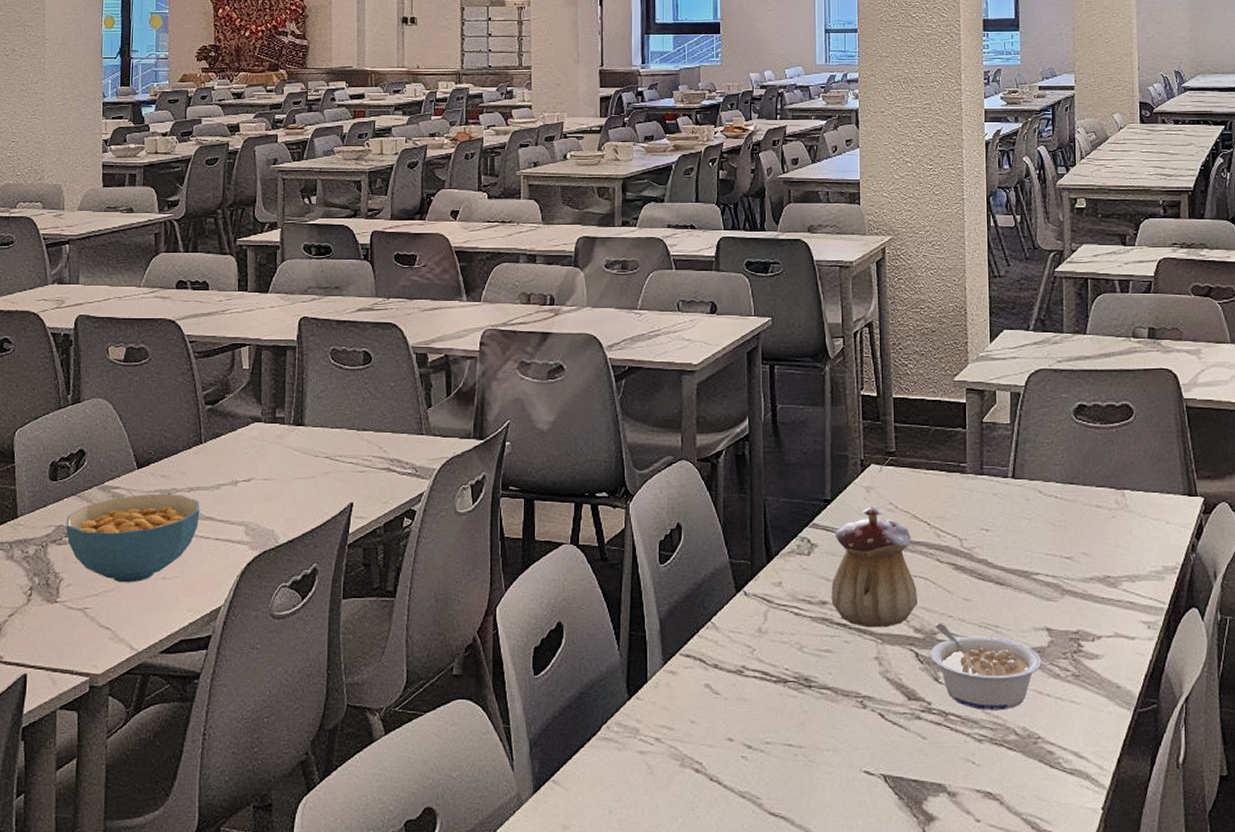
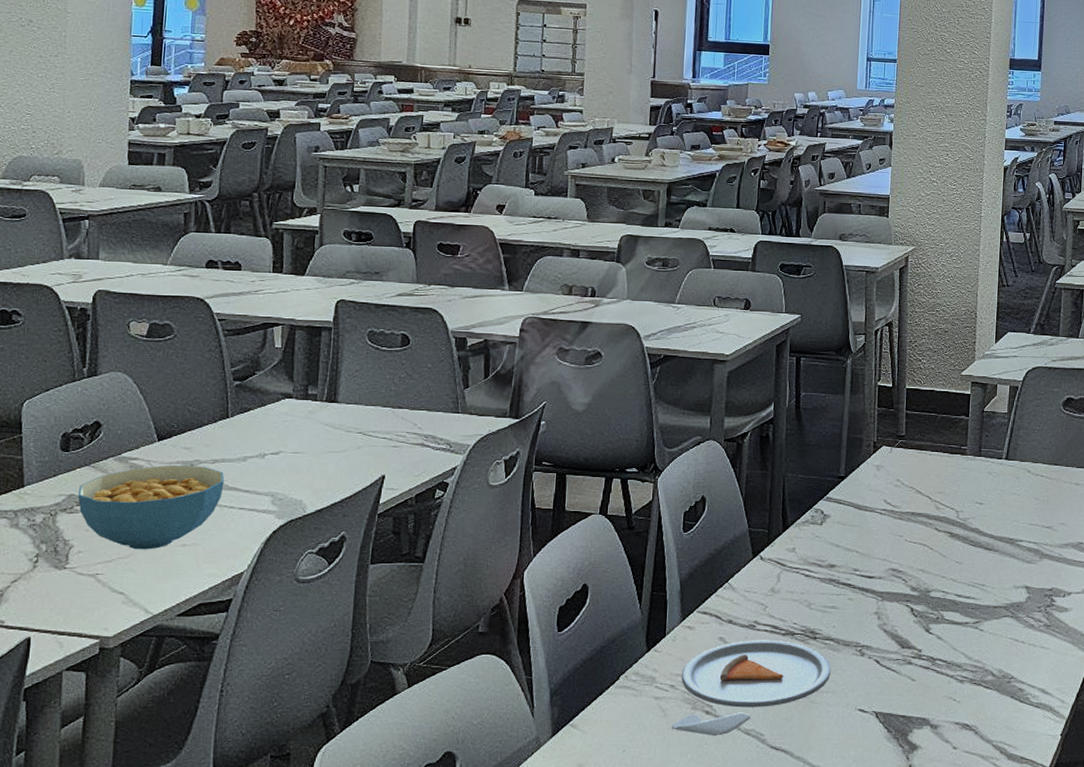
dinner plate: none [659,687,830,798] -> present [671,640,831,736]
teapot: present [831,506,917,628] -> none [839,482,916,587]
legume: present [930,623,1042,710] -> none [923,582,1019,656]

